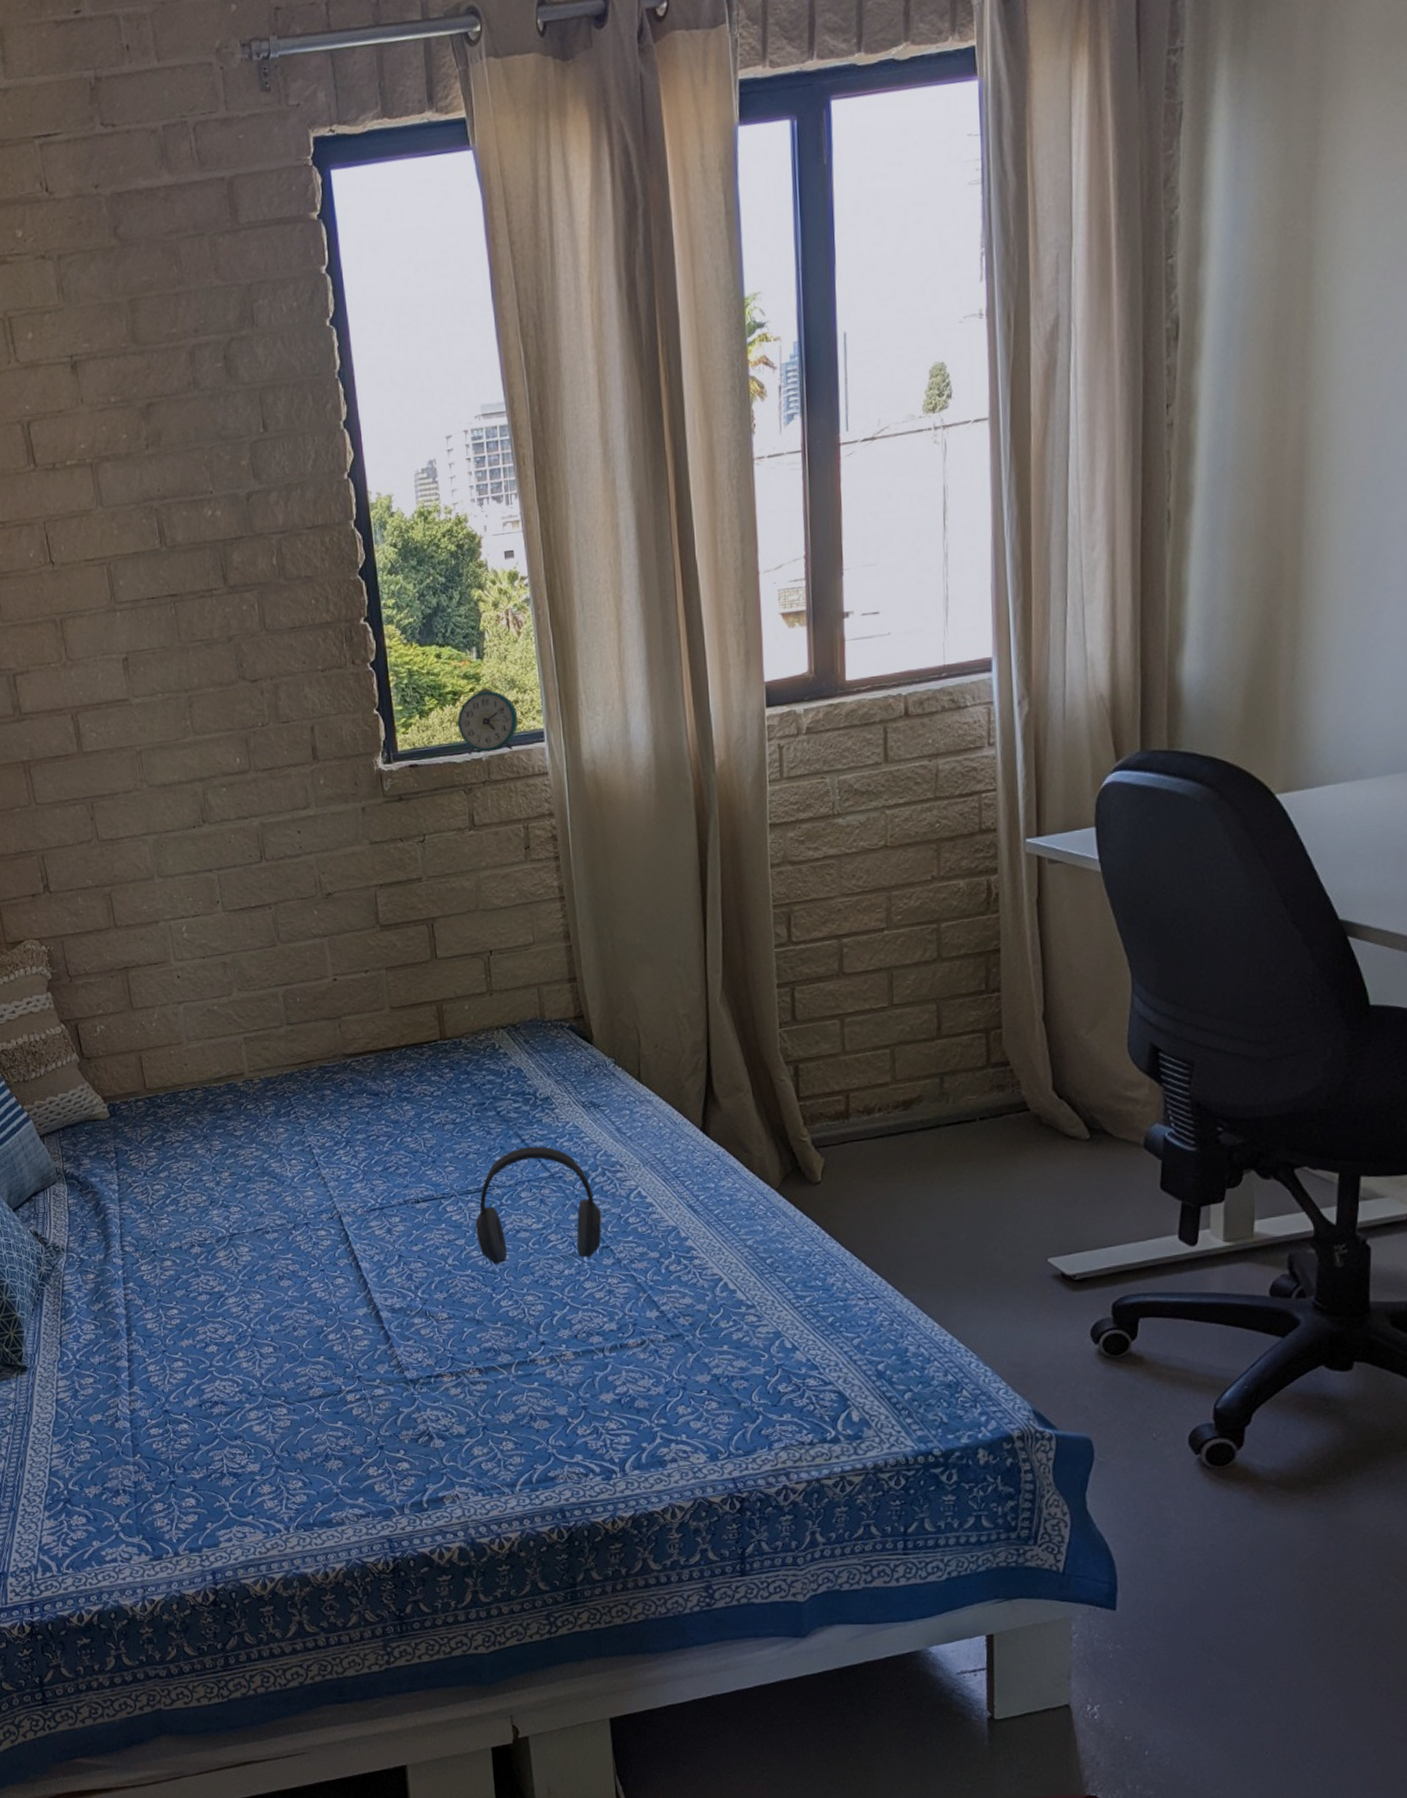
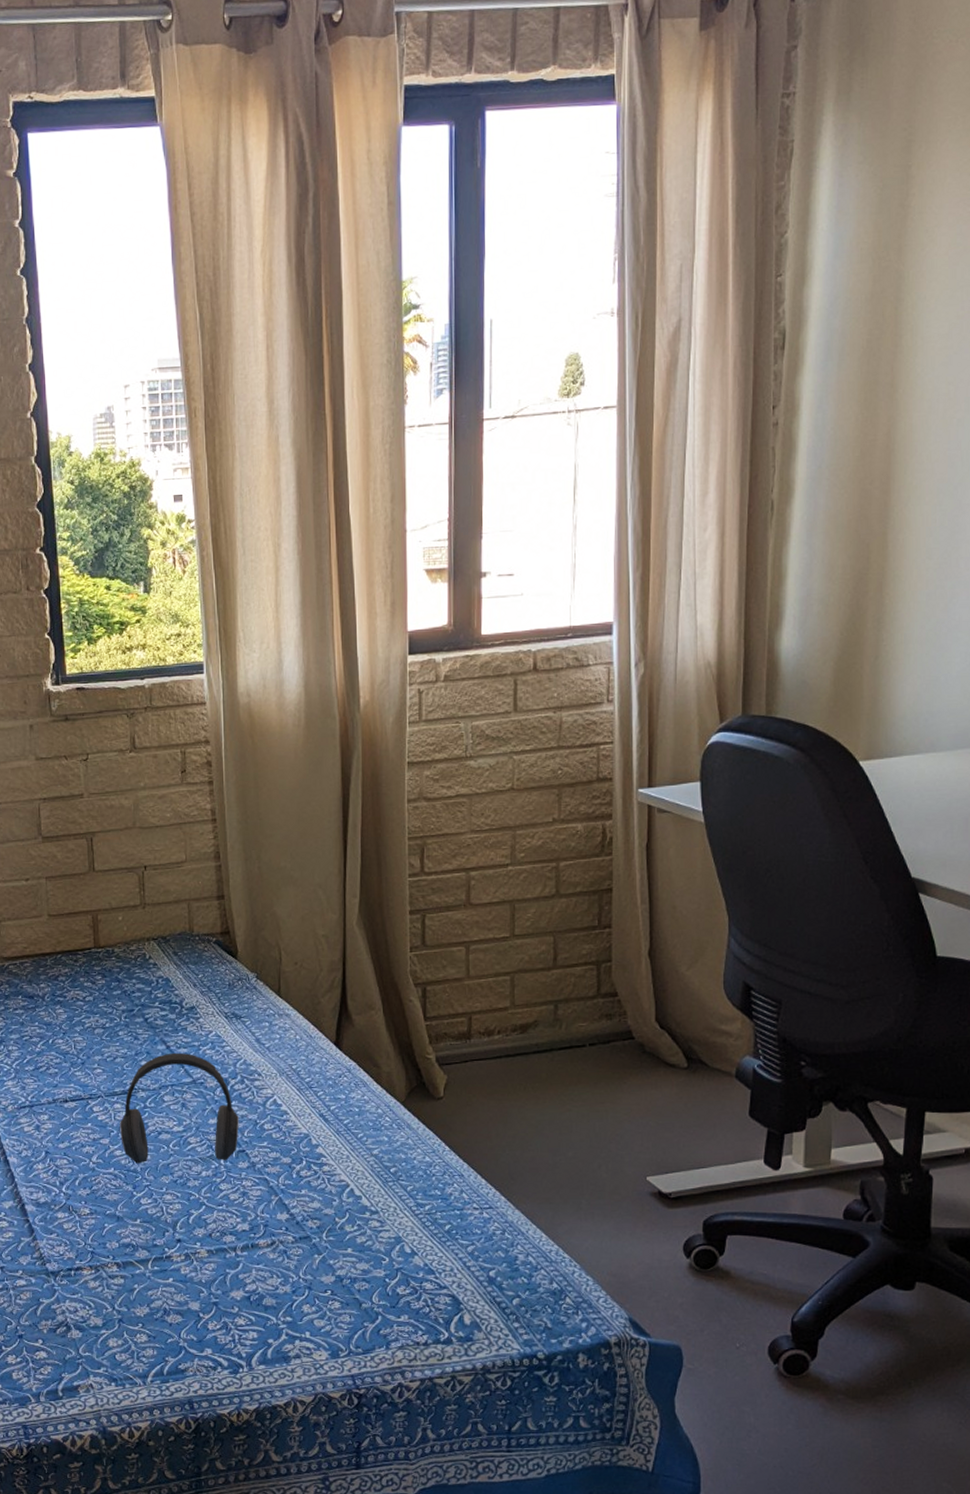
alarm clock: present [458,688,519,755] -> none [124,620,180,682]

